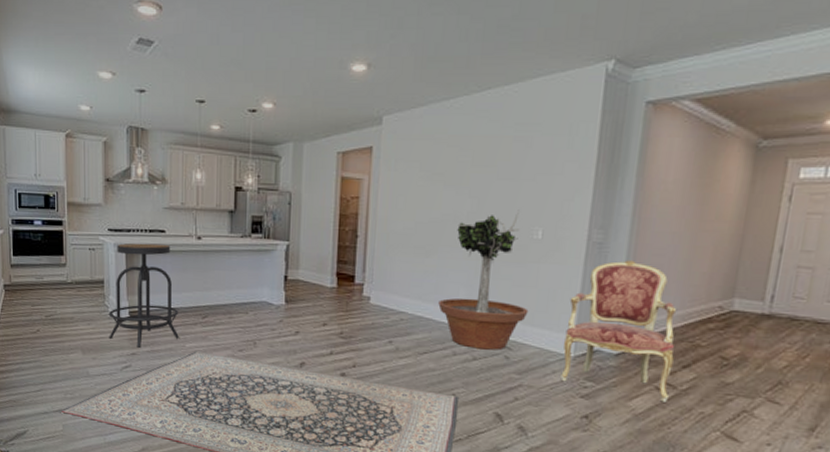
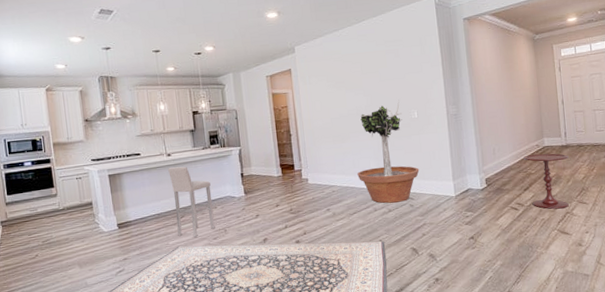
bar stool: present [108,243,179,348] -> none [99,164,163,253]
bar stool: none [196,254,245,345] -> present [168,166,215,238]
armchair: present [560,260,676,403] -> none [444,123,520,217]
side table: none [690,318,769,404] -> present [523,153,569,210]

